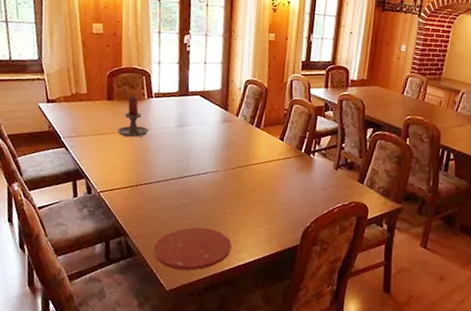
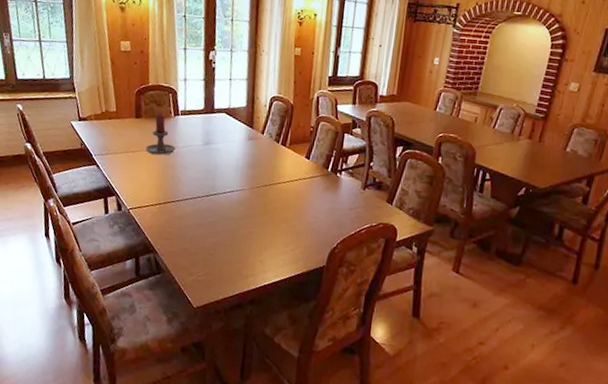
plate: present [153,227,232,270] -> none [181,246,257,289]

